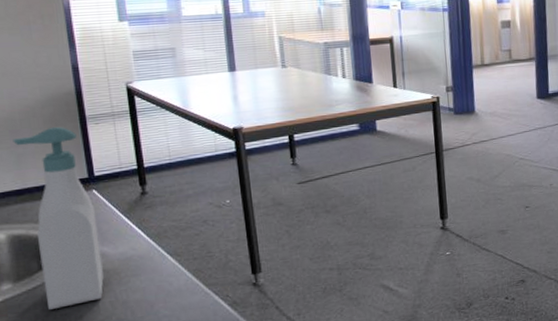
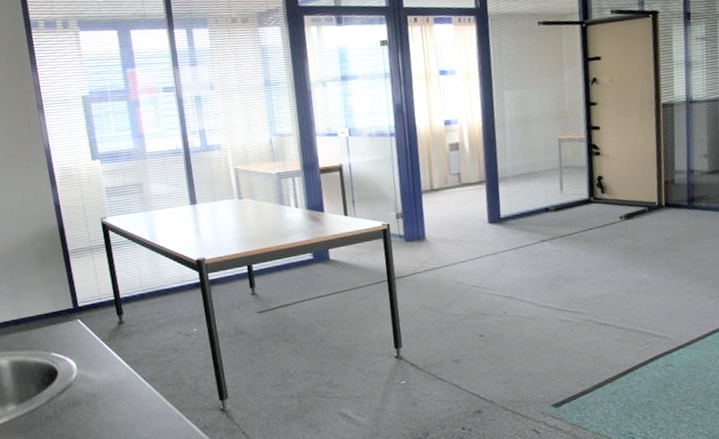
soap bottle: present [12,126,104,311] -> none [9,260,91,431]

